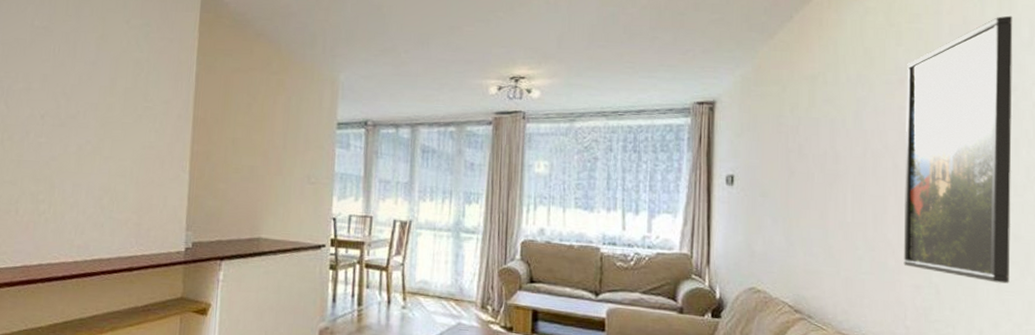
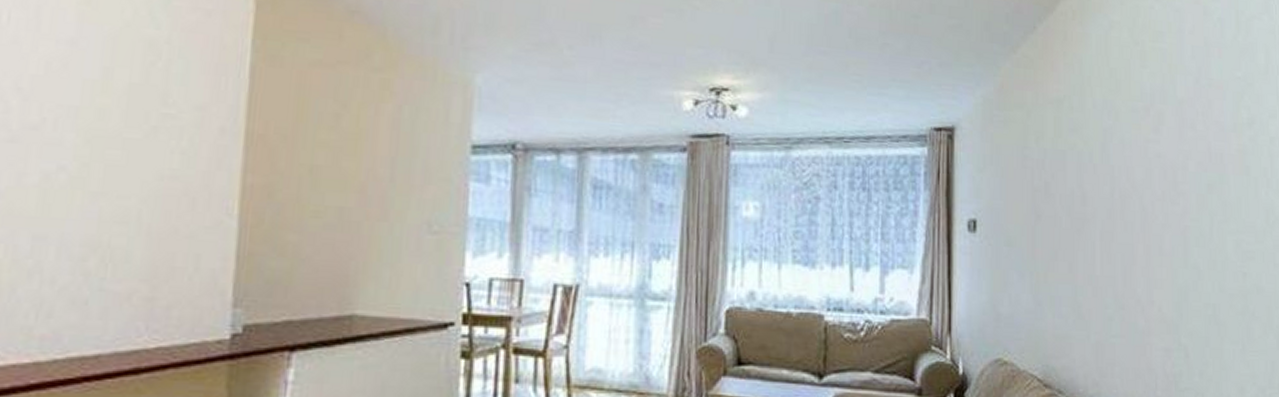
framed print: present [903,15,1013,284] -> none [1152,39,1254,342]

